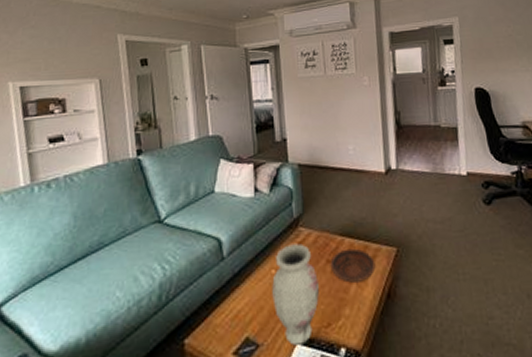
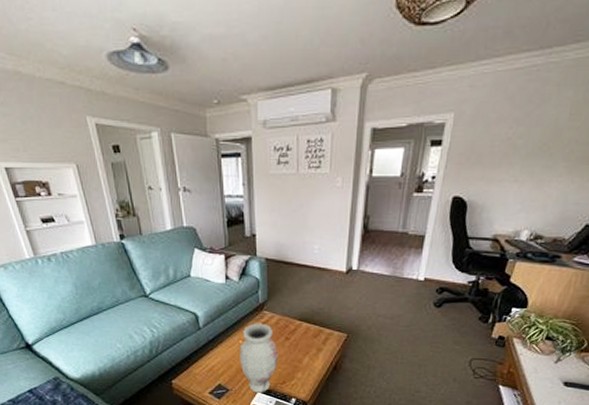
bowl: present [330,248,376,283] -> none [288,331,327,356]

